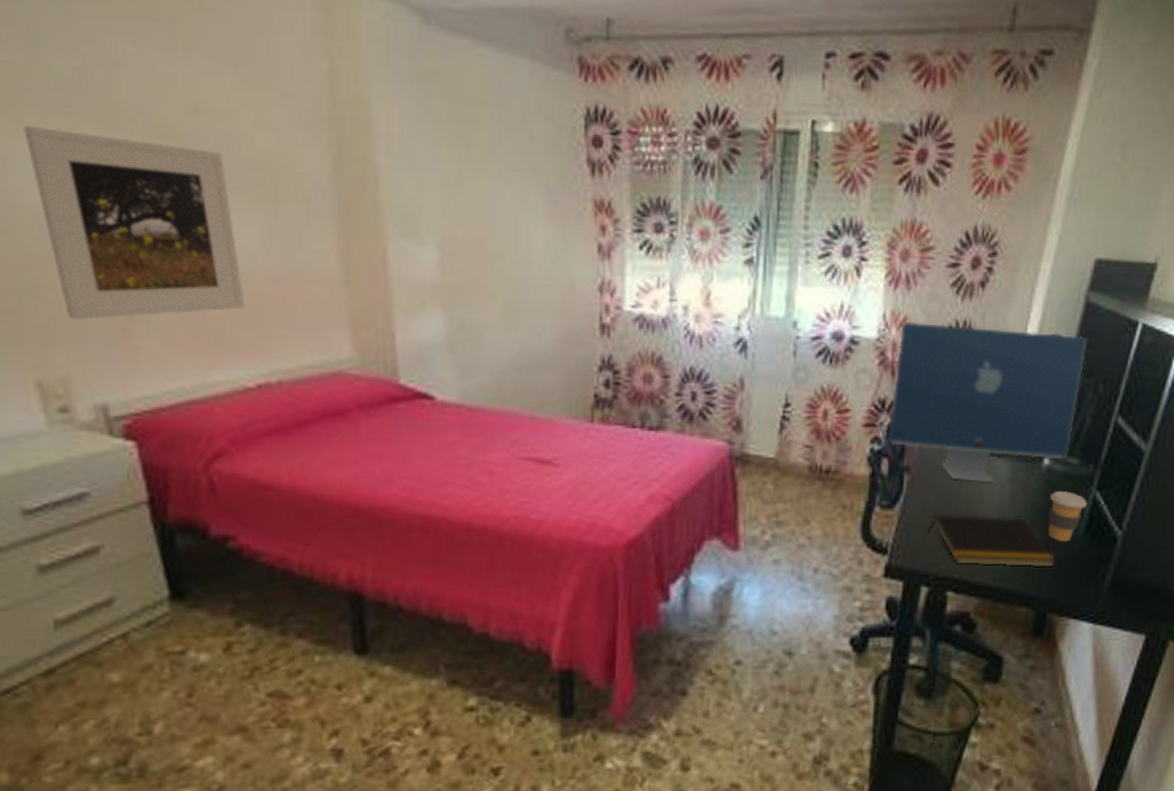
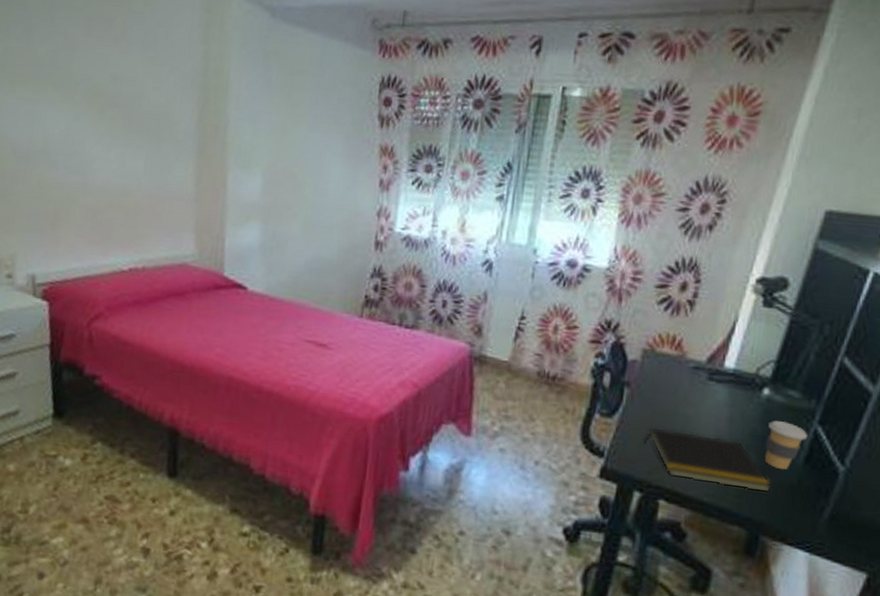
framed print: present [24,126,245,320] -> none [14,88,130,216]
computer monitor: present [887,321,1086,483] -> none [610,256,813,406]

